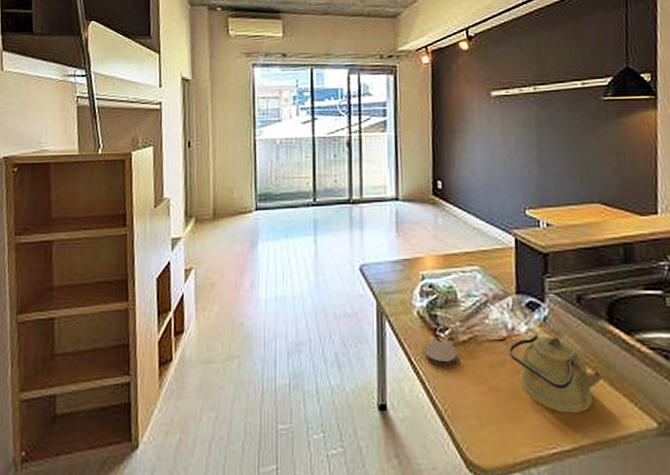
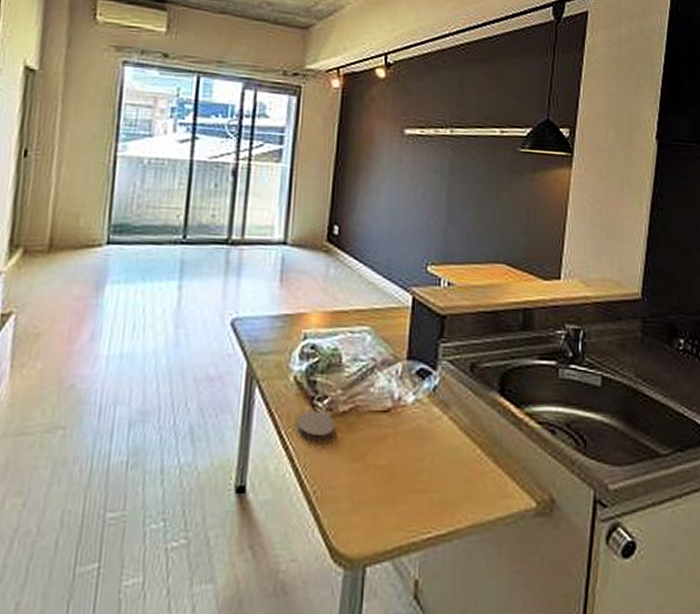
kettle: present [509,334,604,414] -> none [392,405,489,494]

